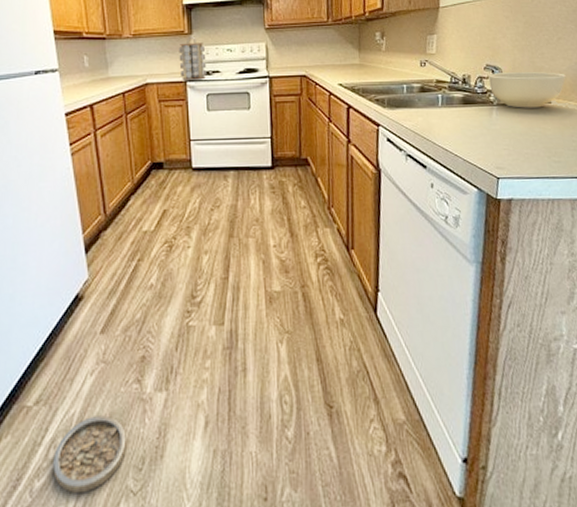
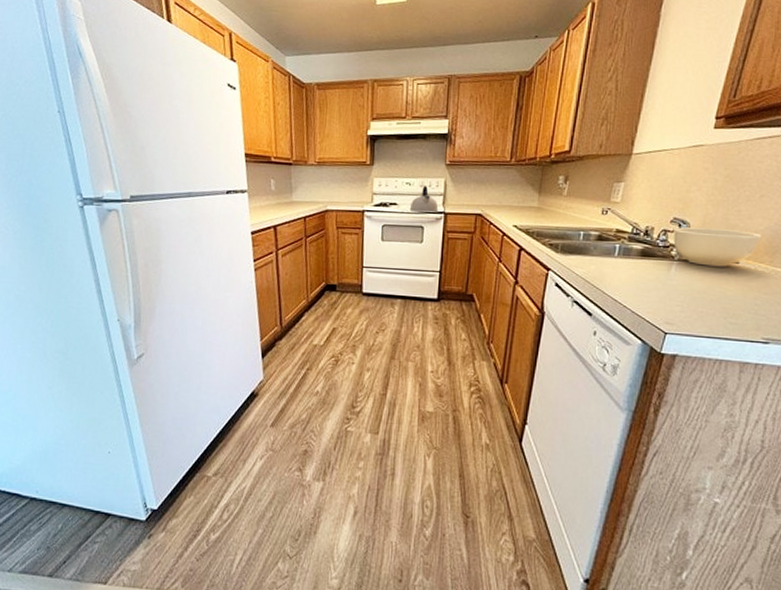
pet bowl: present [53,415,126,494] -> none [226,492,287,550]
spice rack: present [179,36,207,81] -> none [359,167,385,212]
kettle: none [233,51,263,79] -> present [409,186,439,213]

